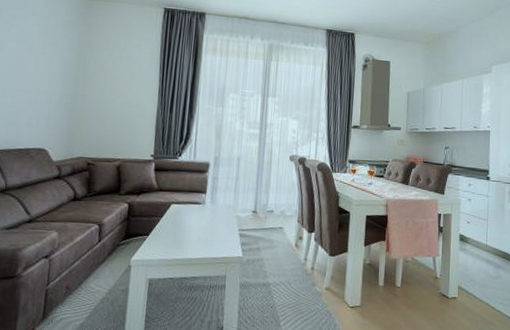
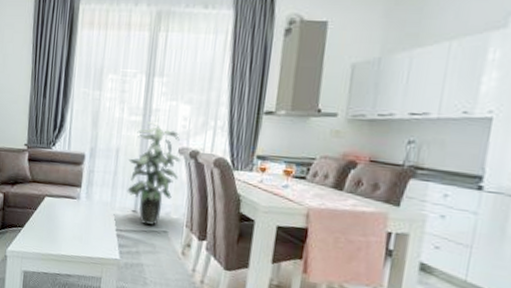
indoor plant: none [247,134,291,224] -> present [127,122,180,226]

